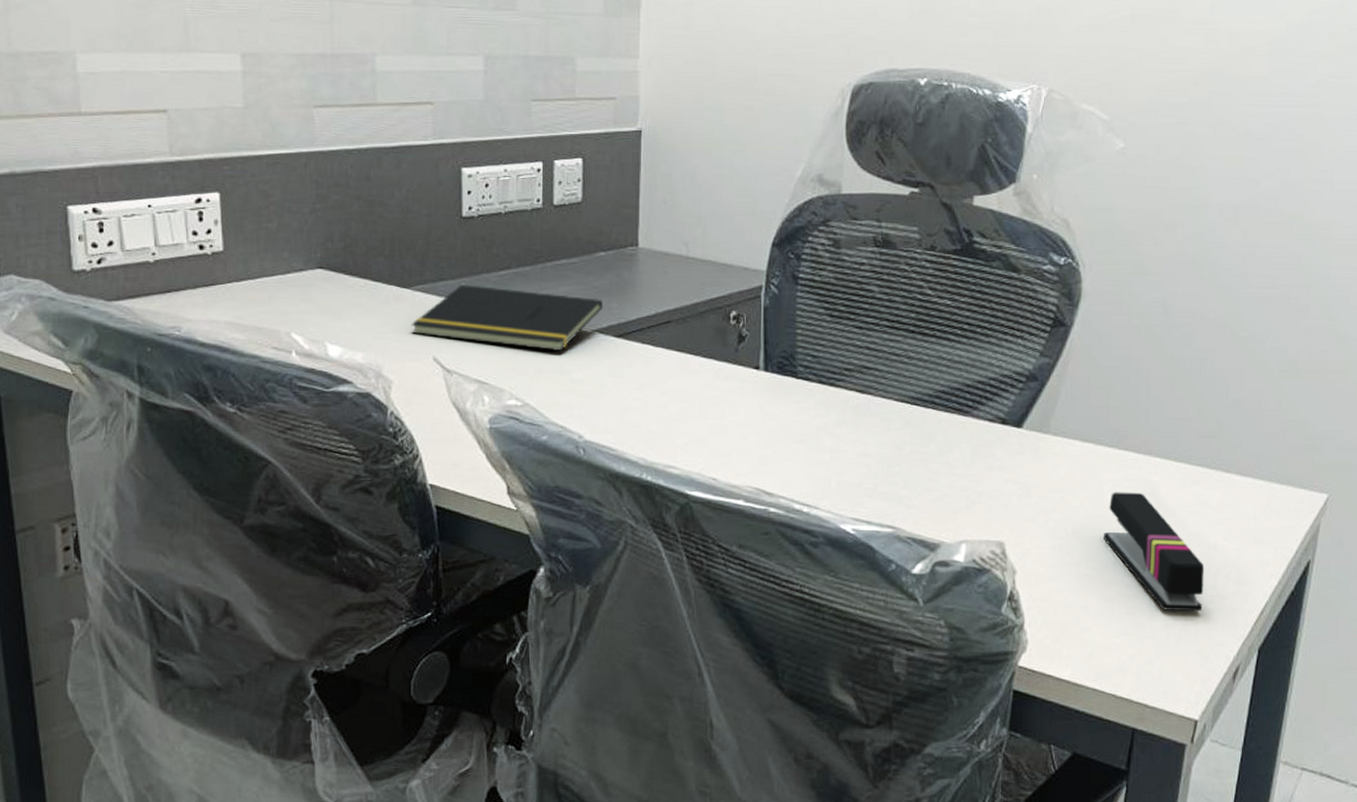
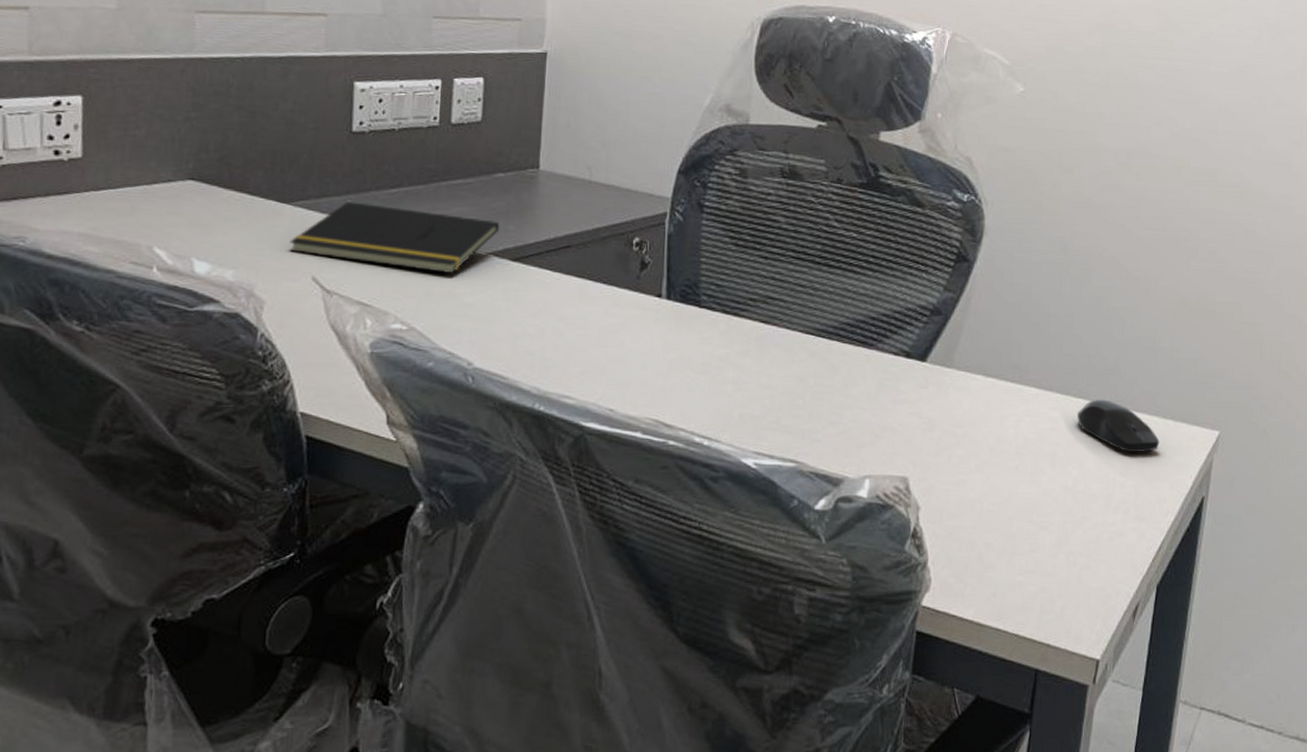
stapler: present [1103,492,1205,612] -> none [1006,427,1104,549]
computer mouse: none [1178,463,1264,517] -> present [1077,399,1160,453]

